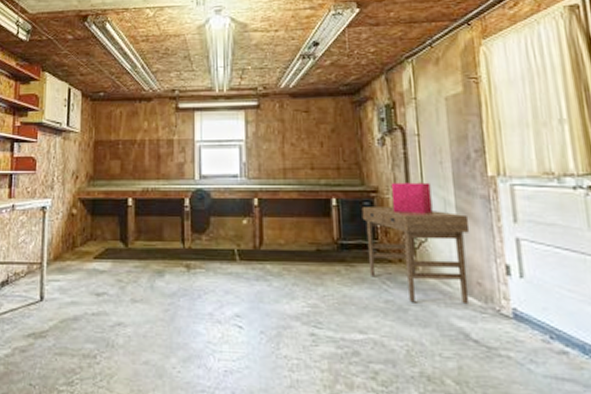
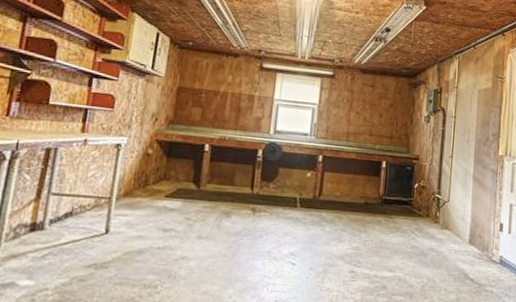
desk: present [361,207,470,305] -> none [403,170,481,252]
storage bin: present [390,182,433,214] -> none [427,153,458,181]

